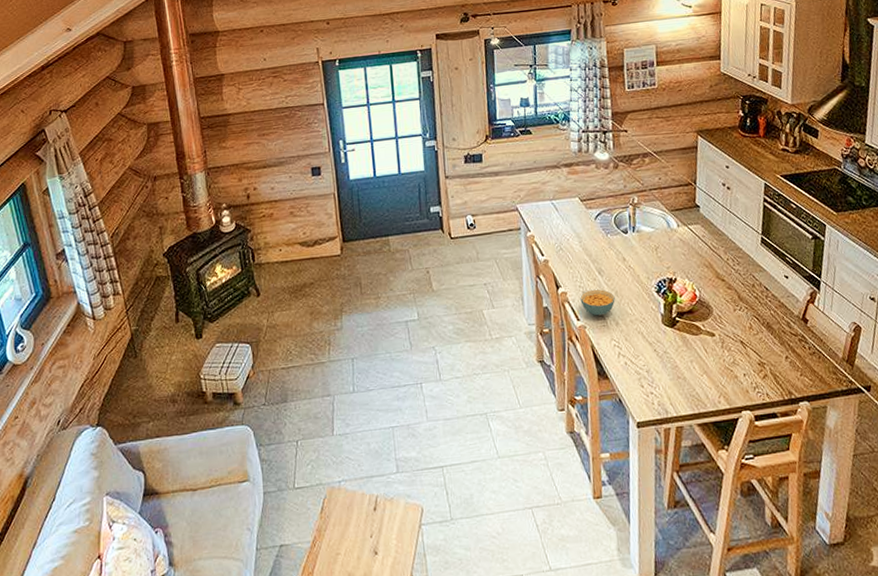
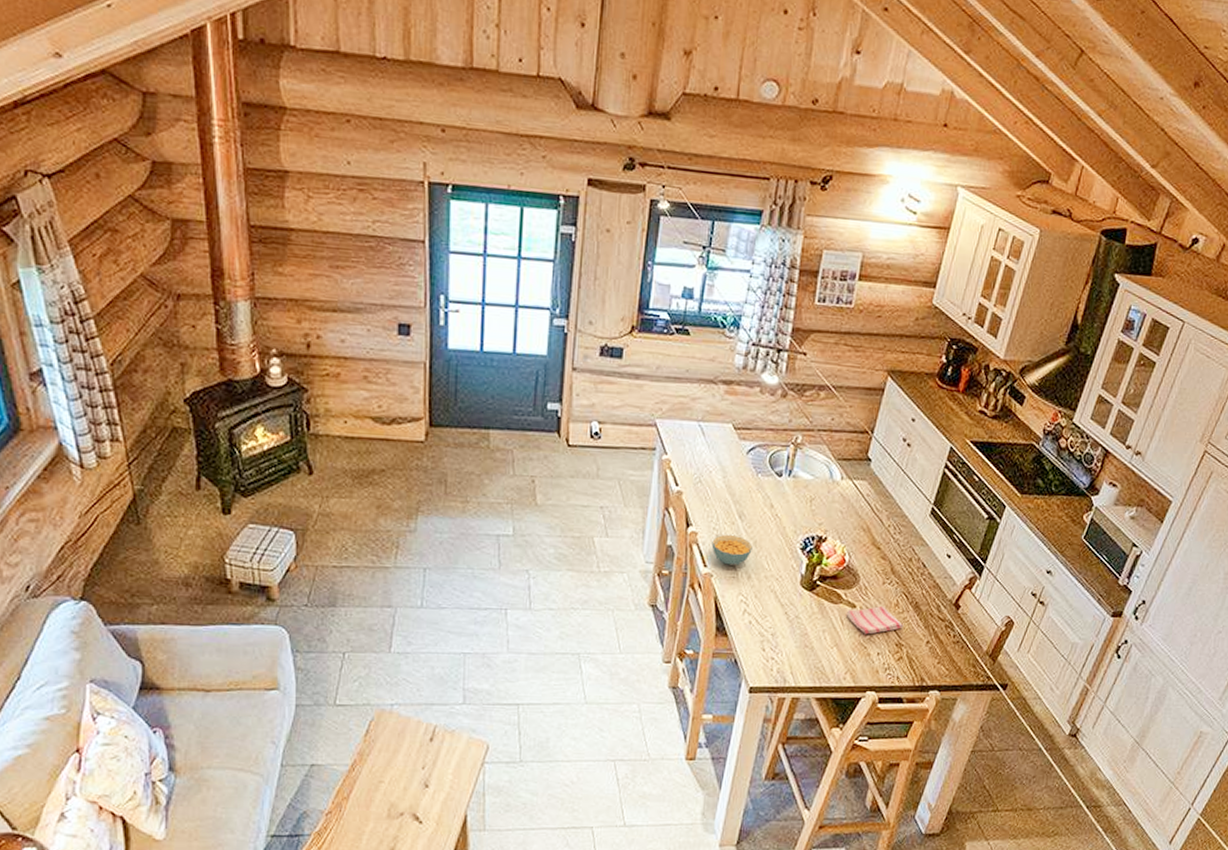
dish towel: none [707,331,762,359] -> present [845,606,904,635]

